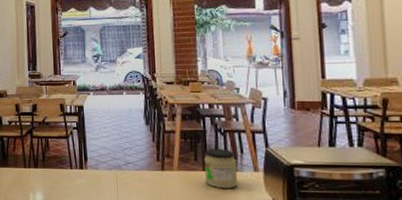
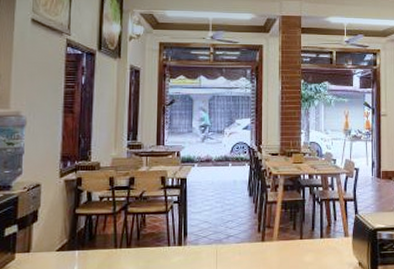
jar: present [203,149,238,188] -> none [301,217,331,255]

